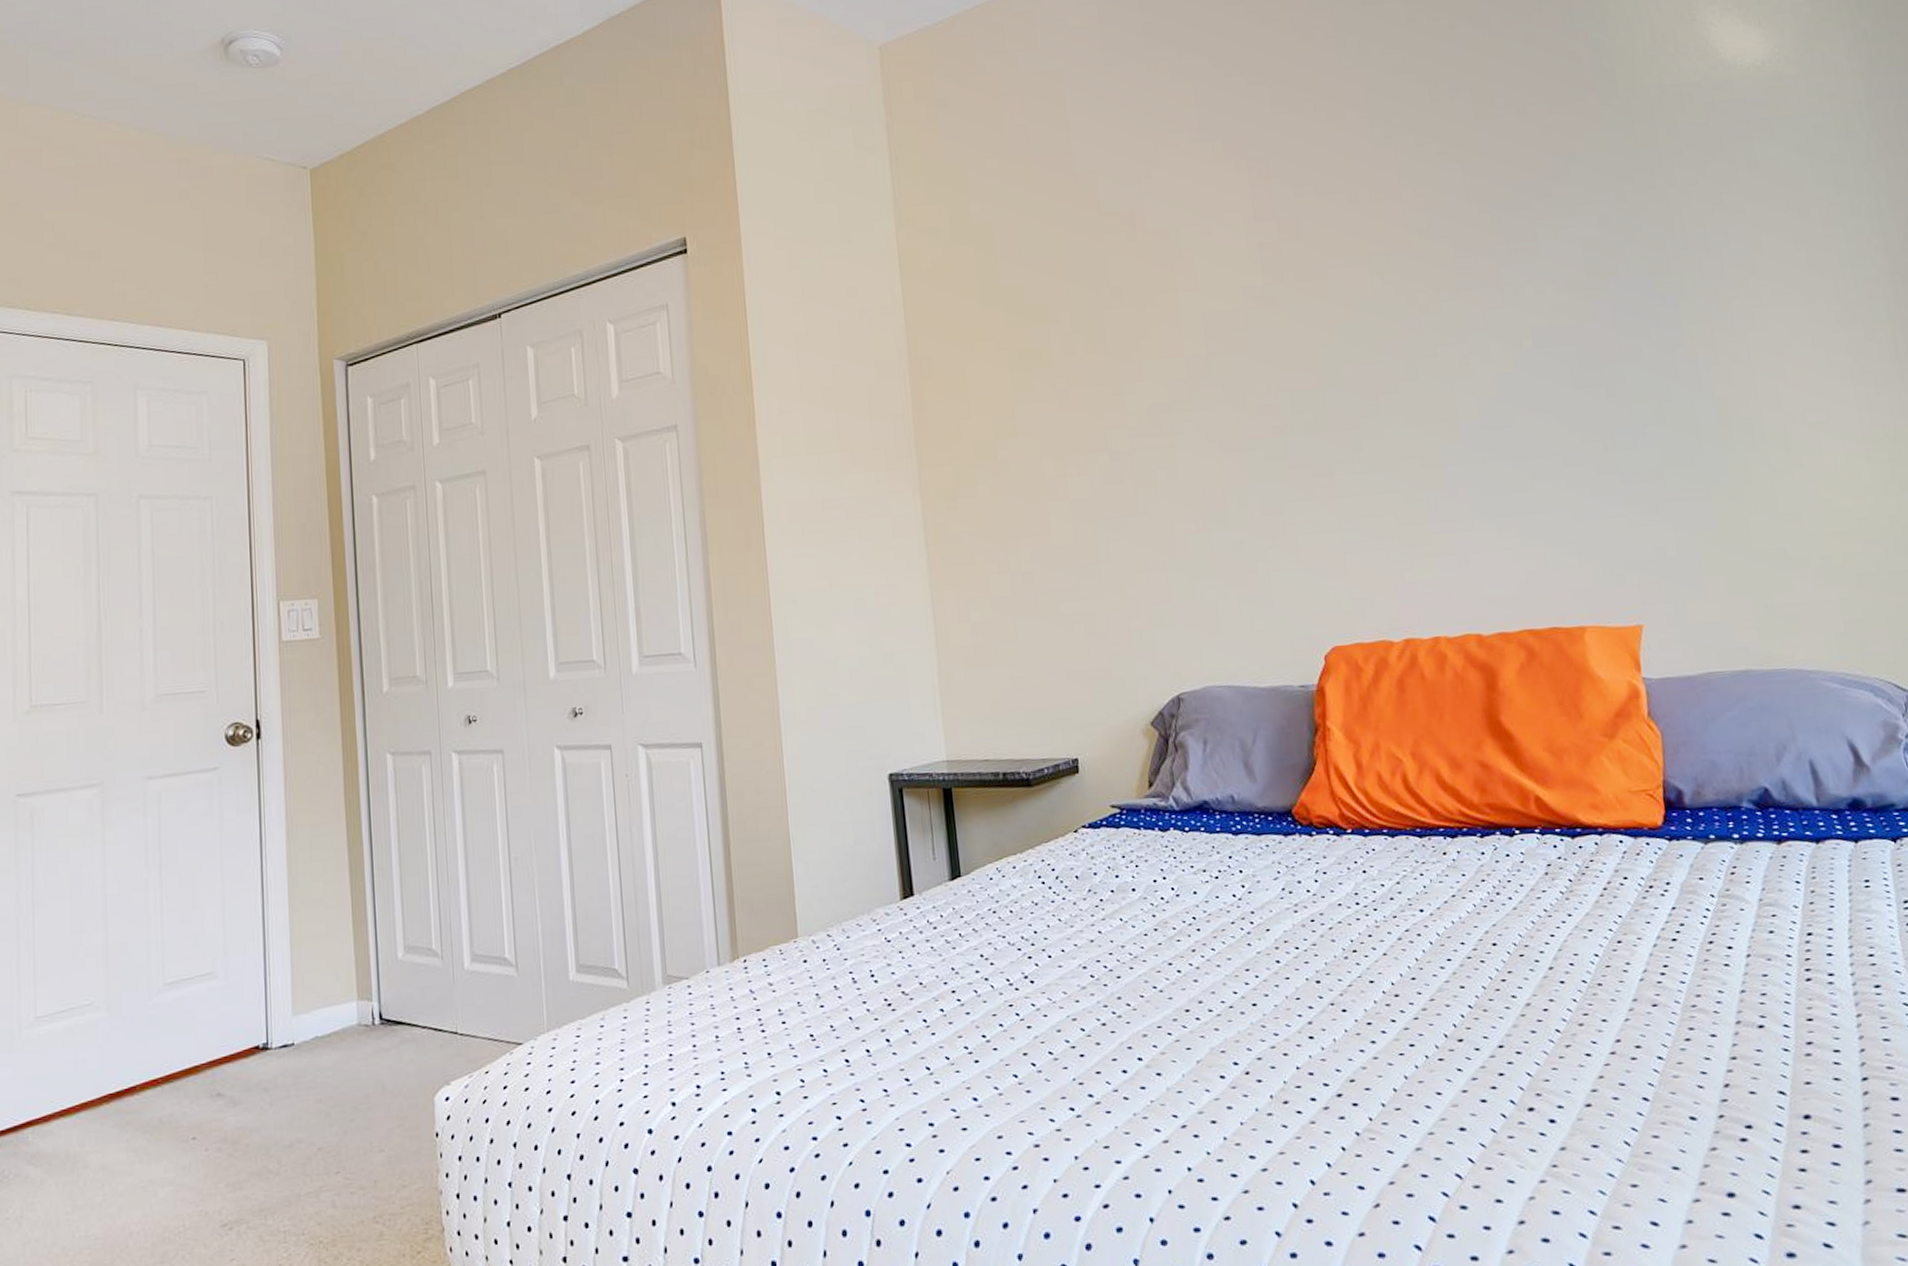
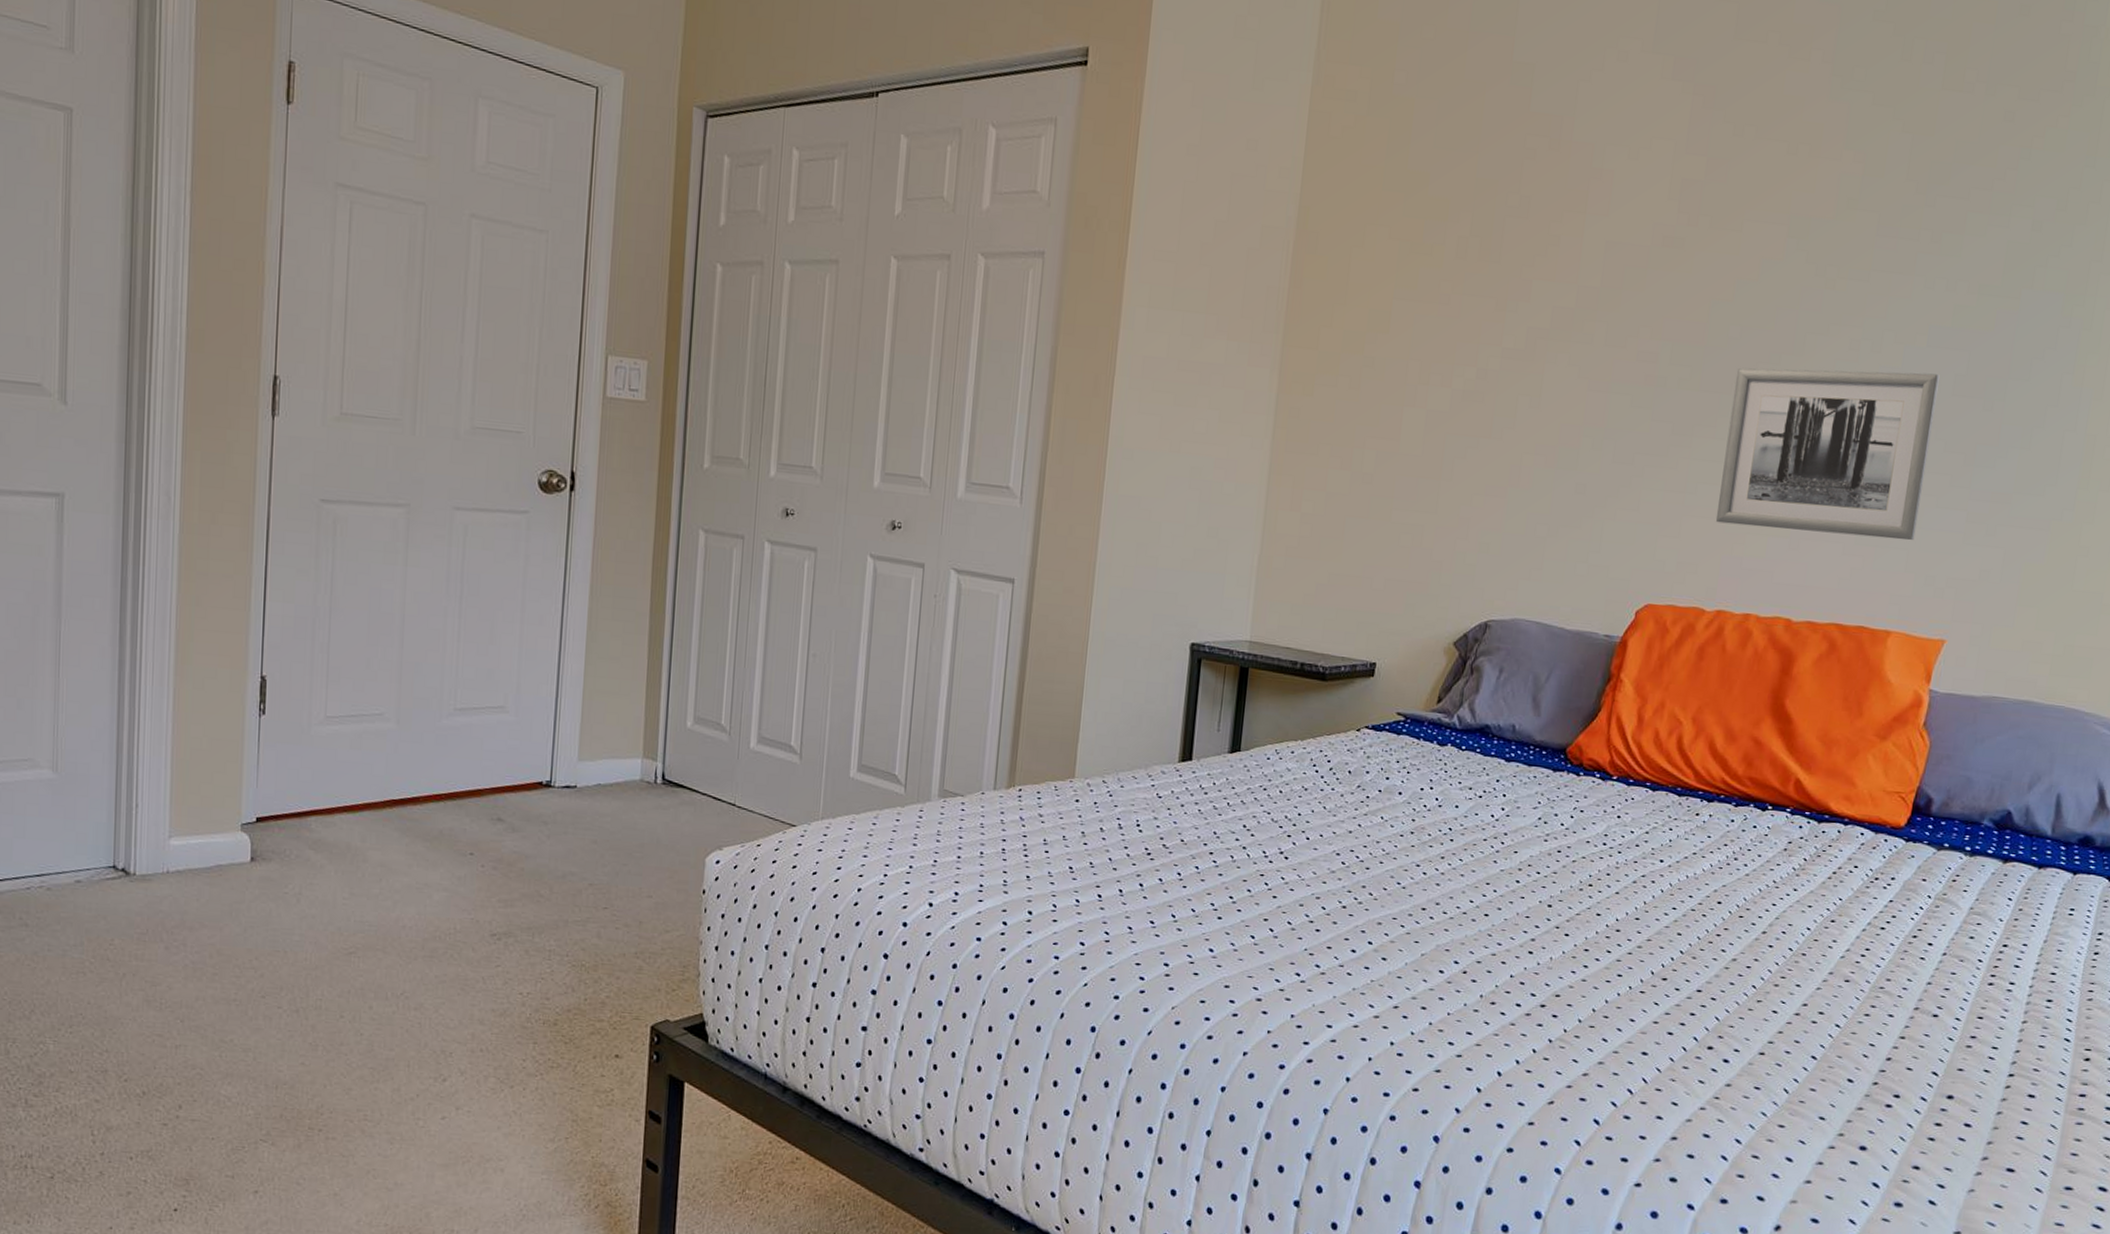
wall art: none [1359,371,1580,554] -> present [1715,368,1940,541]

